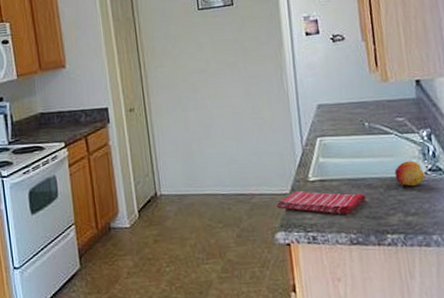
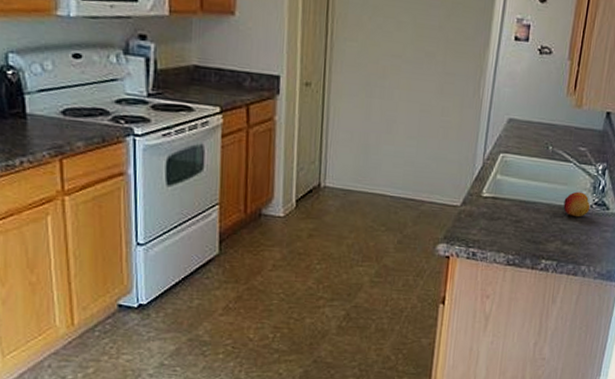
dish towel: present [276,190,366,214] -> none [444,204,532,235]

